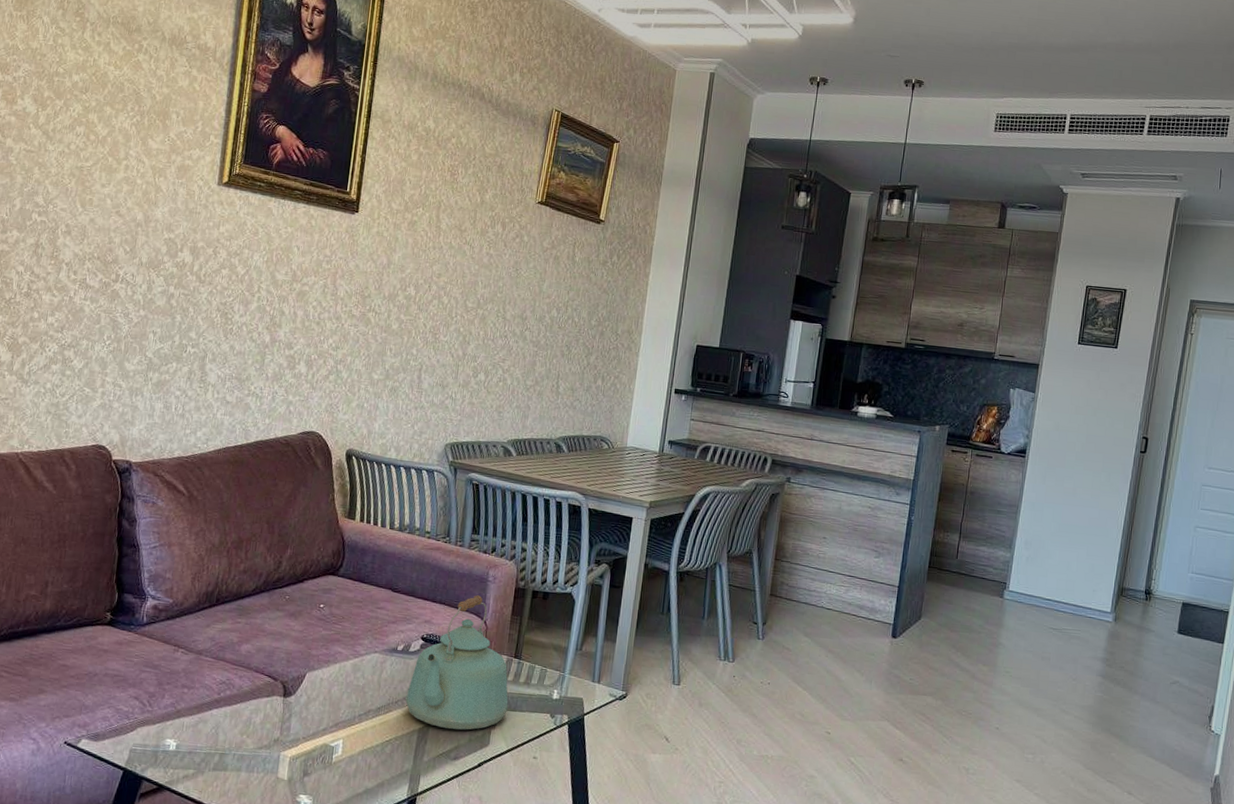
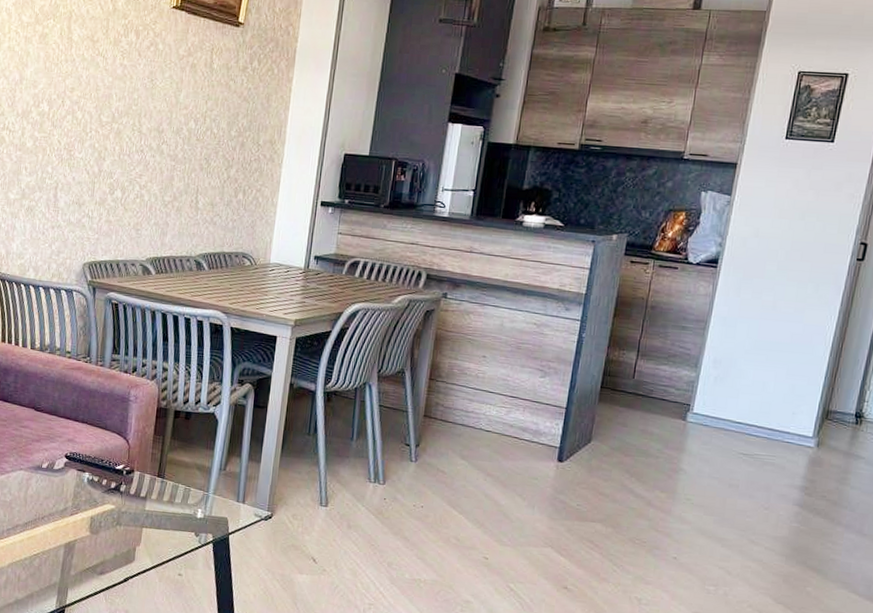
kettle: present [405,595,508,731] -> none [51,414,152,547]

